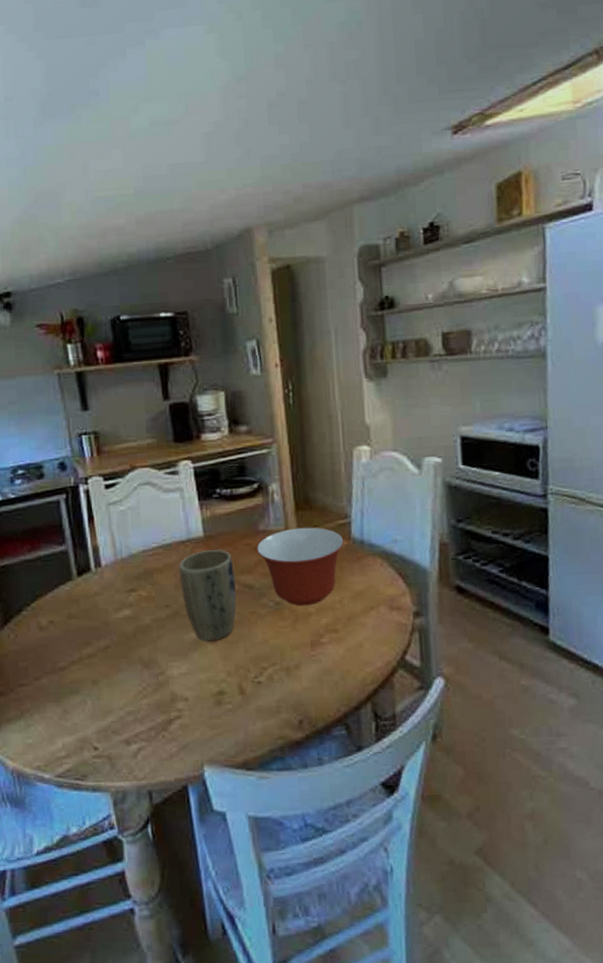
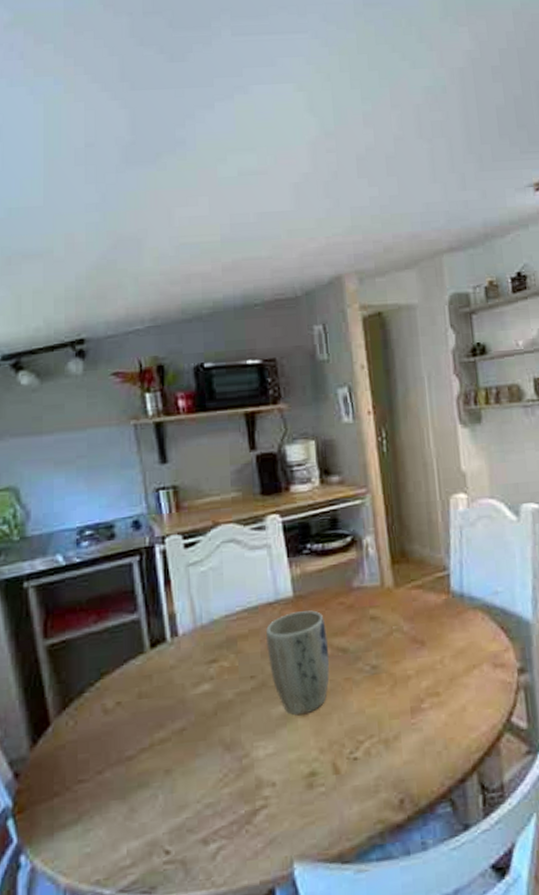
mixing bowl: present [256,527,344,606] -> none [350,581,443,669]

